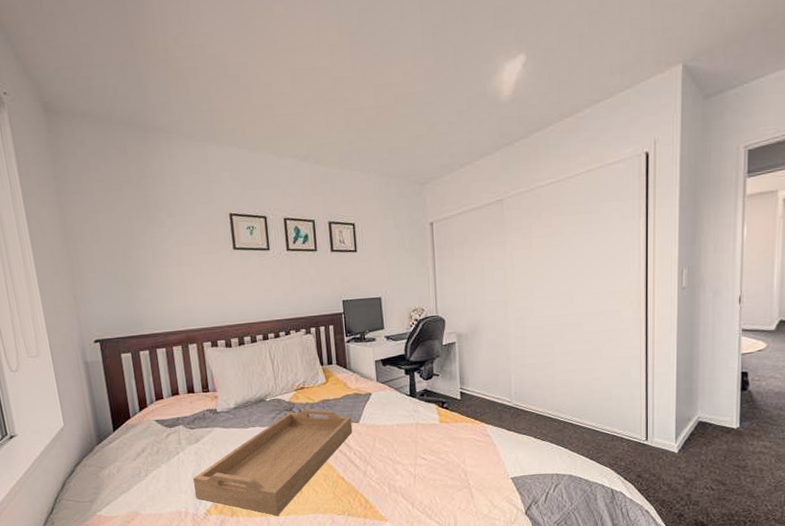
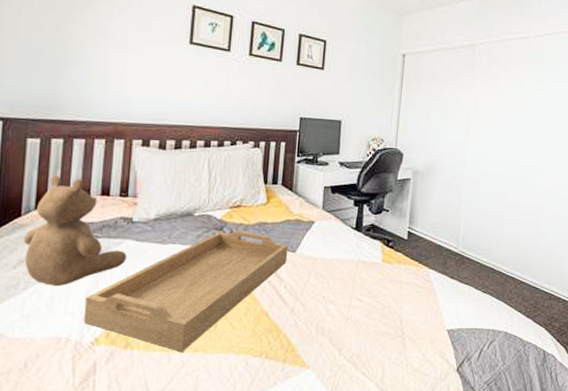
teddy bear: none [136,381,219,472] -> present [23,174,127,287]

